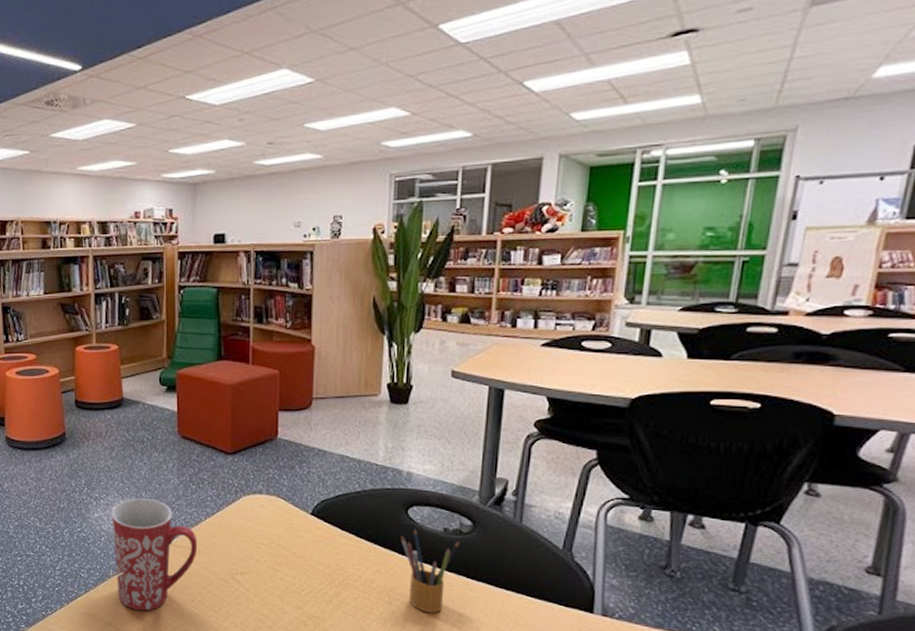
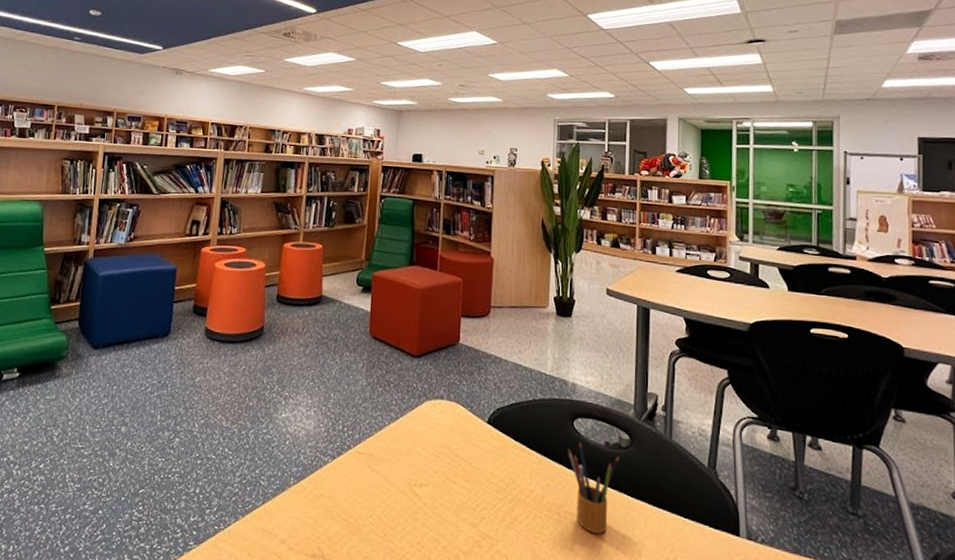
mug: present [111,498,198,611] -> none [296,398,380,527]

